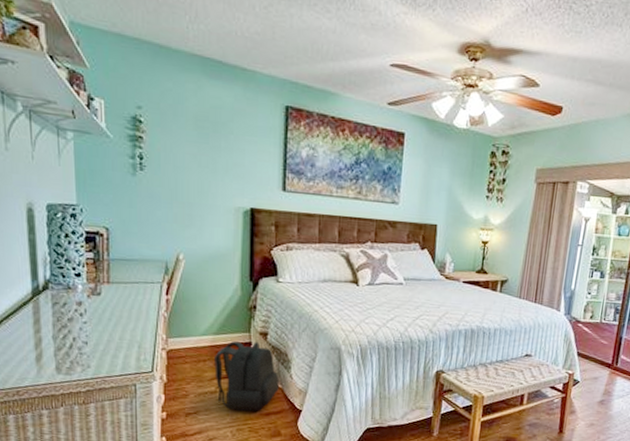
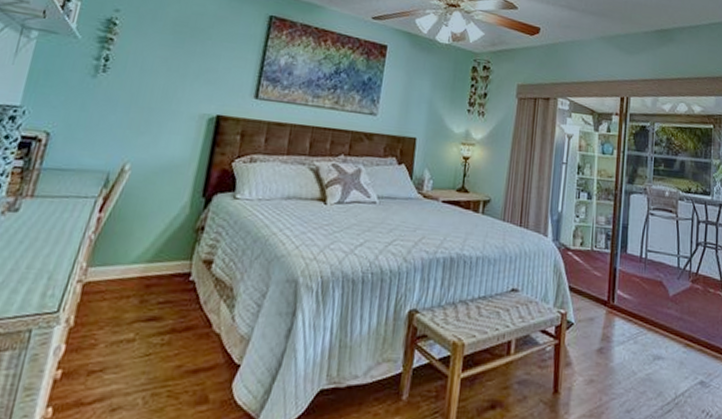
backpack: present [215,340,280,411] -> none [134,270,219,367]

